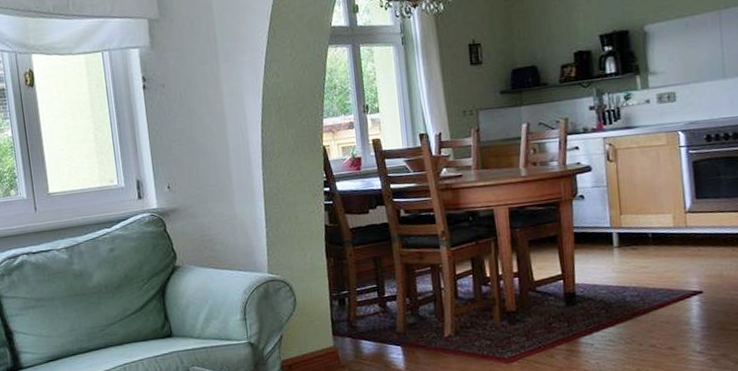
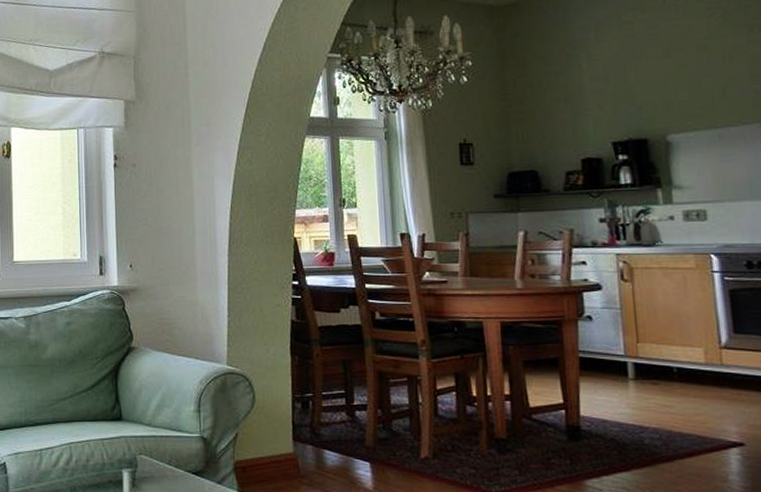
kettle: none [610,95,641,128] -> present [625,209,663,245]

